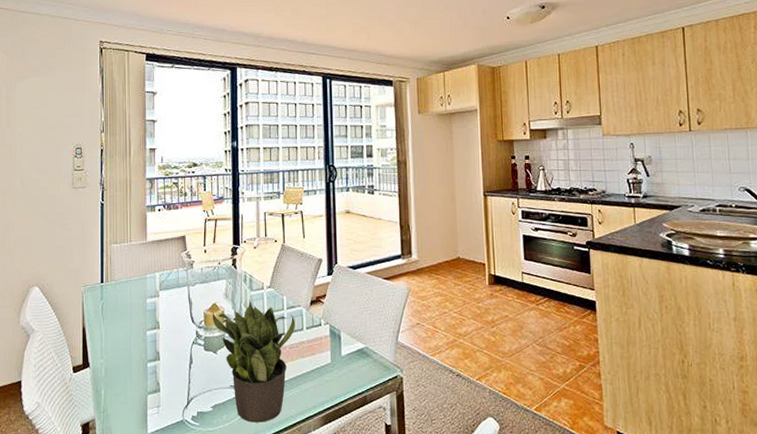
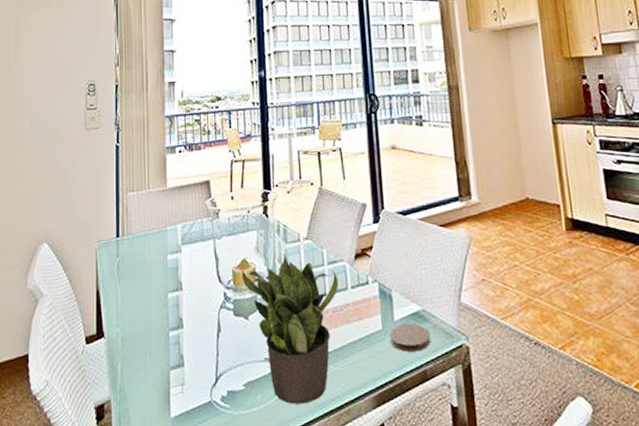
coaster: none [337,358,372,381] -> present [389,323,431,352]

